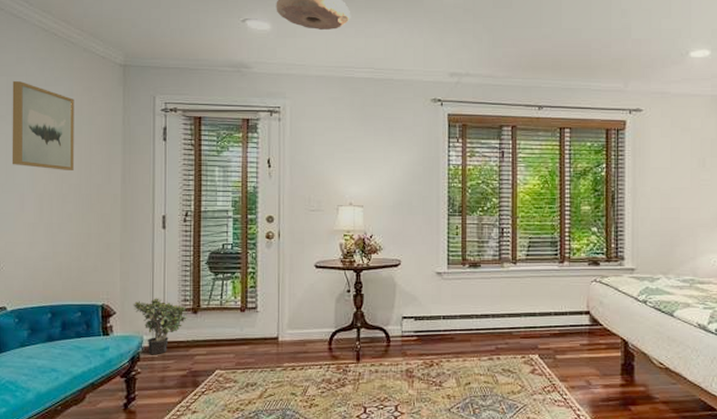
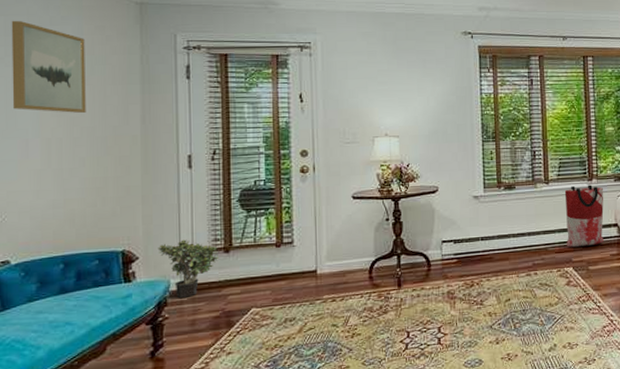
bag: none [532,267,576,334] -> present [564,184,604,248]

